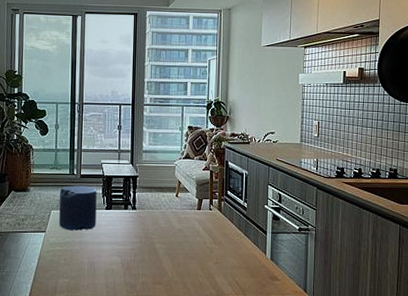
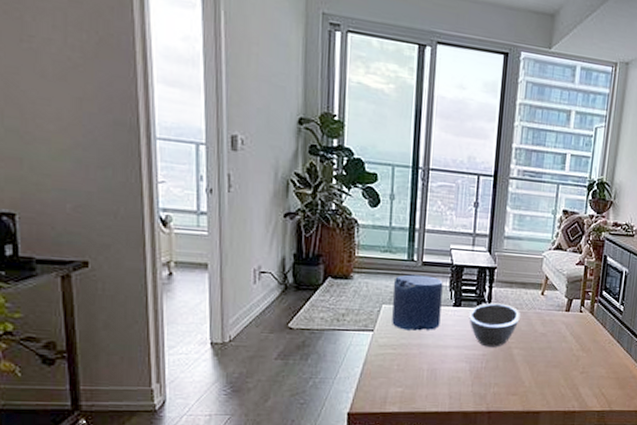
bowl: none [118,205,160,243] -> present [469,303,520,347]

